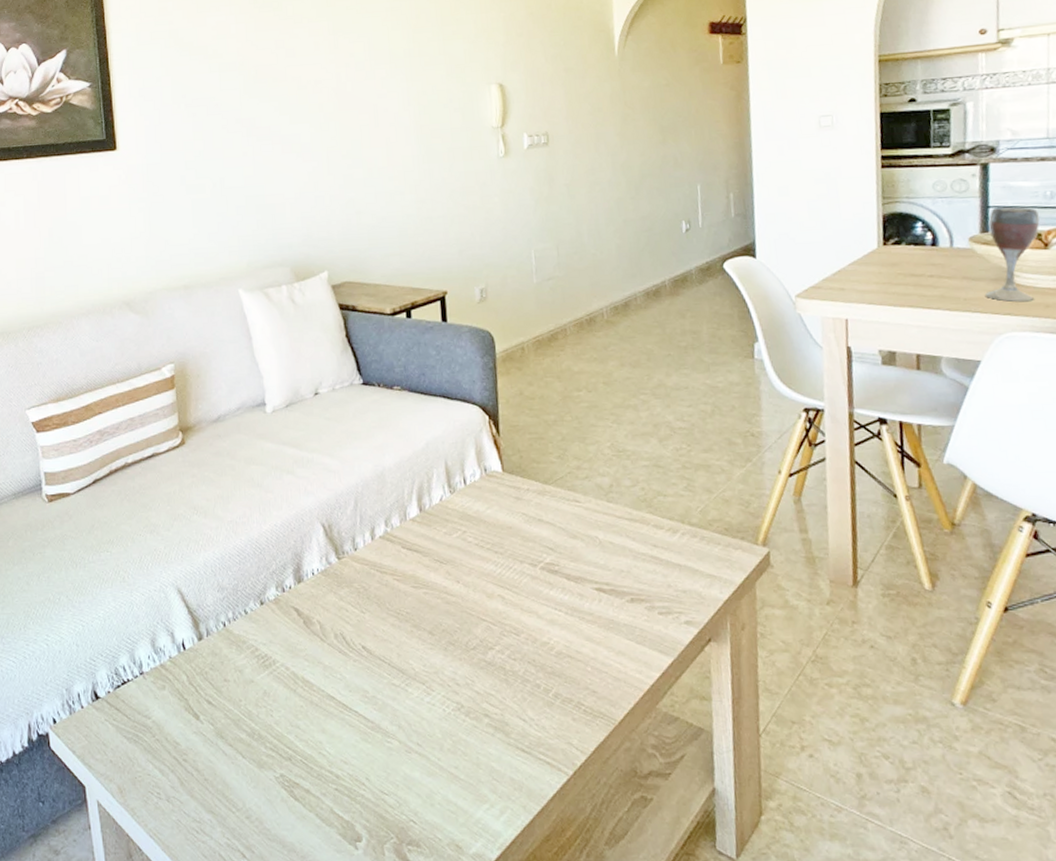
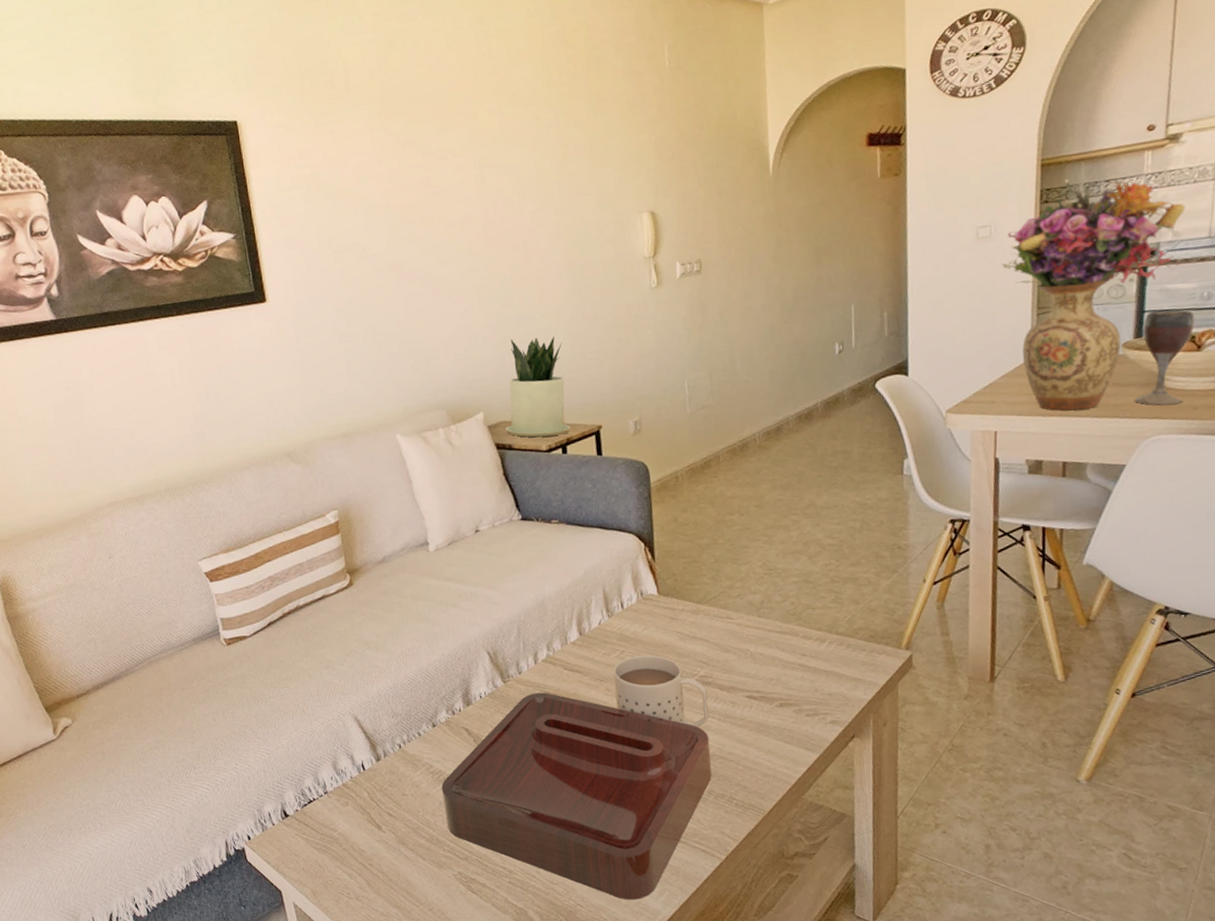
decorative tray: none [266,572,558,818] -> present [441,692,712,900]
planter: none [349,199,415,300] -> present [504,336,570,438]
mug: none [453,537,556,621] -> present [613,654,709,728]
flower arrangement: none [845,74,1022,302] -> present [1002,178,1186,411]

